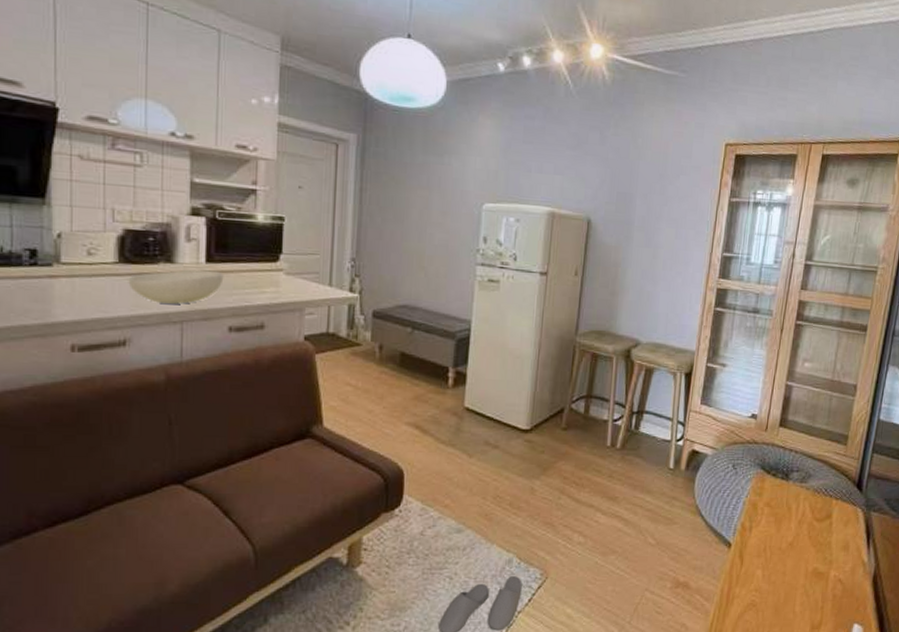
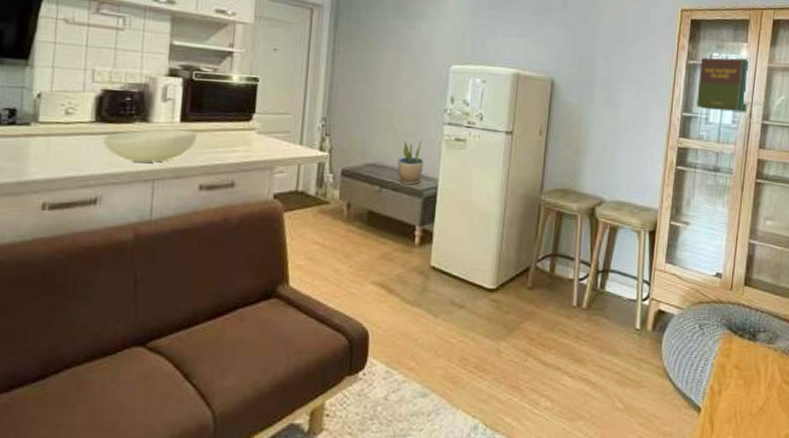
potted plant: none [429,279,457,327] -> present [397,138,424,185]
books: none [738,195,796,253] -> present [696,57,750,113]

